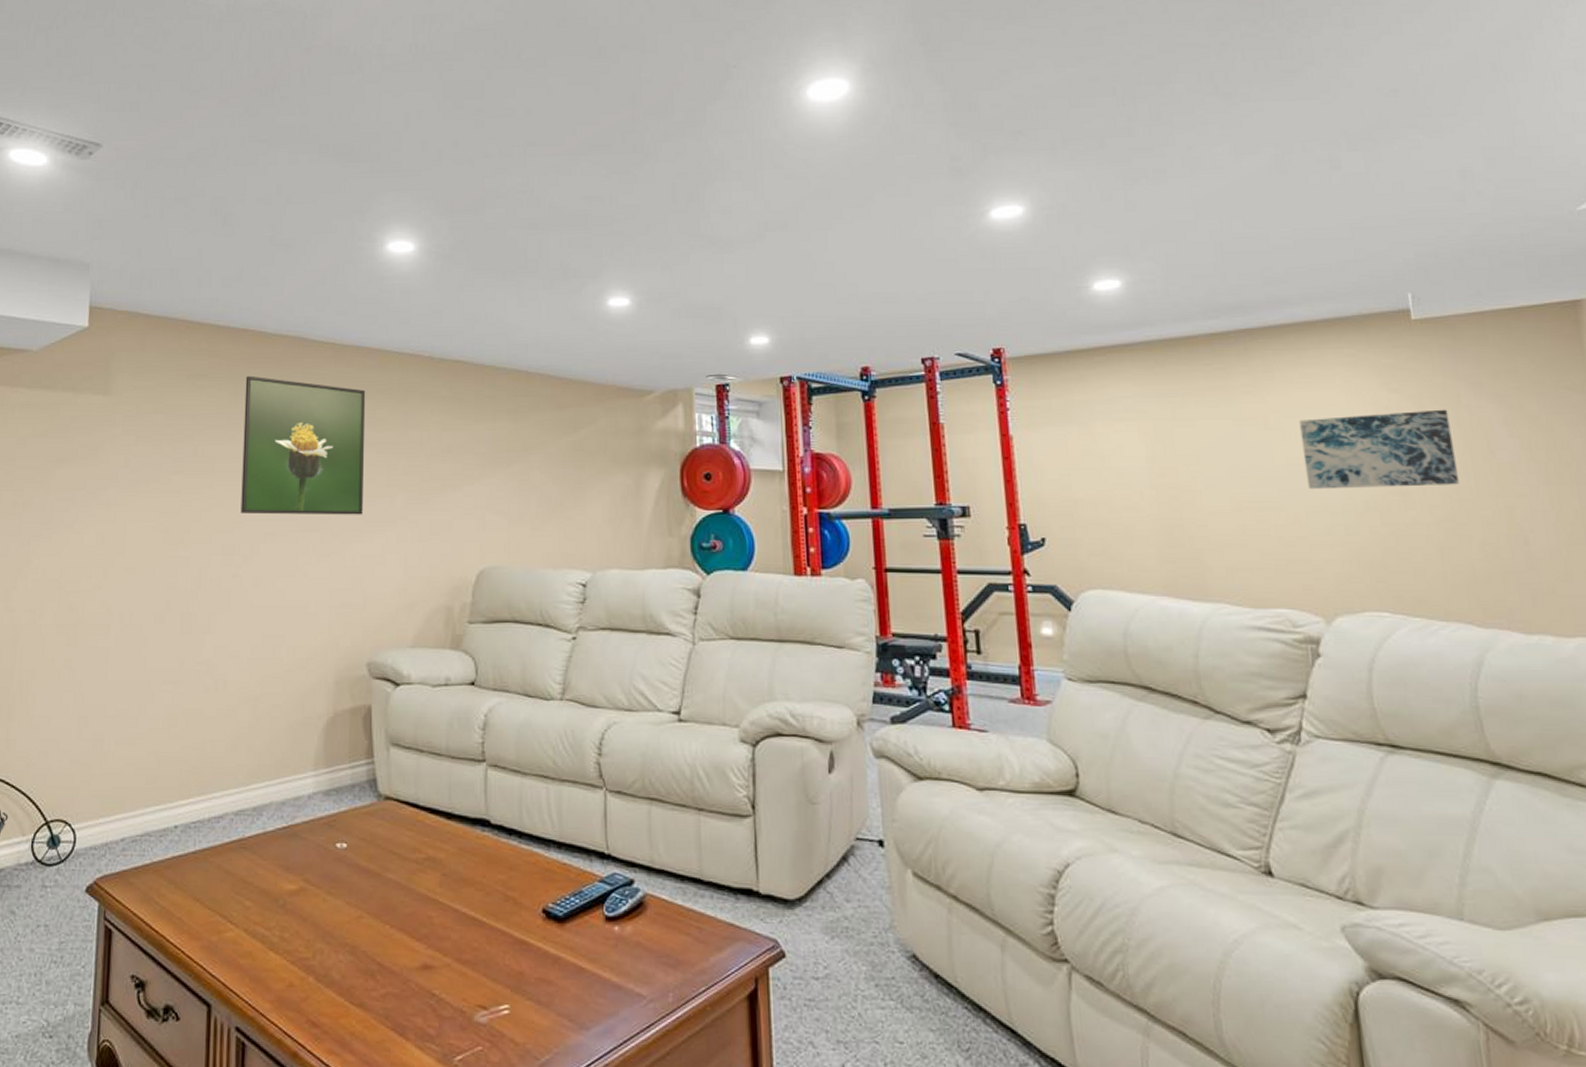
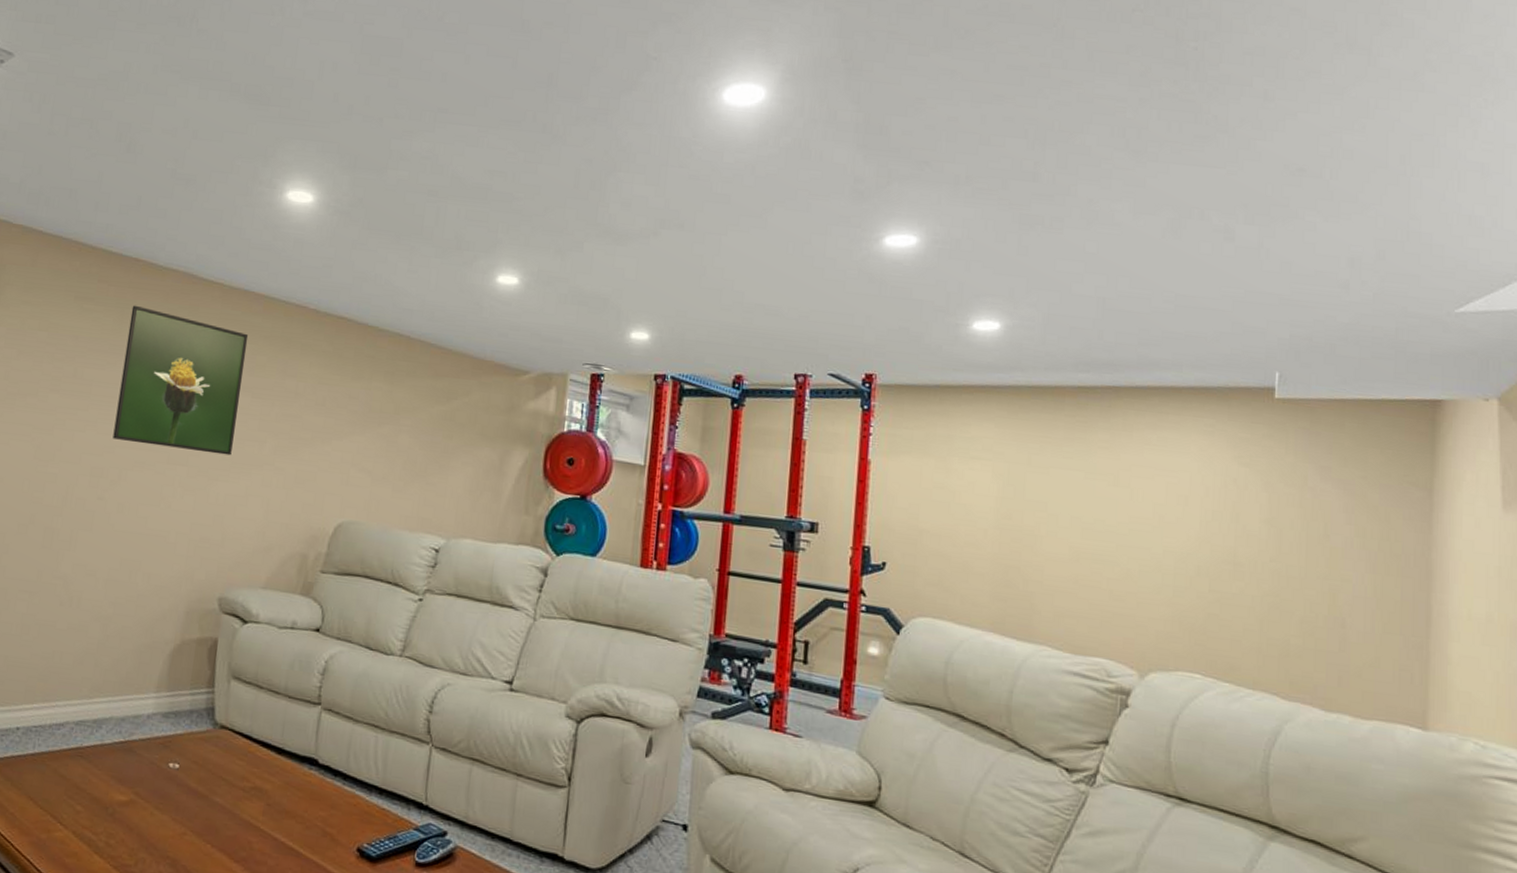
wall art: present [1299,409,1459,490] -> none [1145,481,1293,563]

